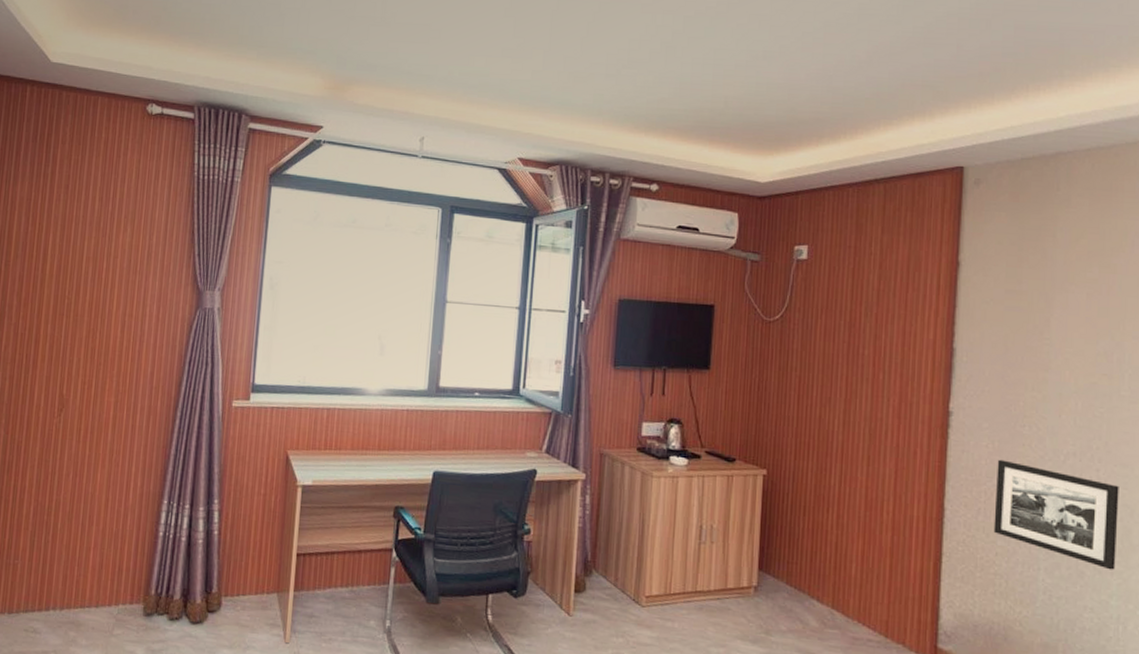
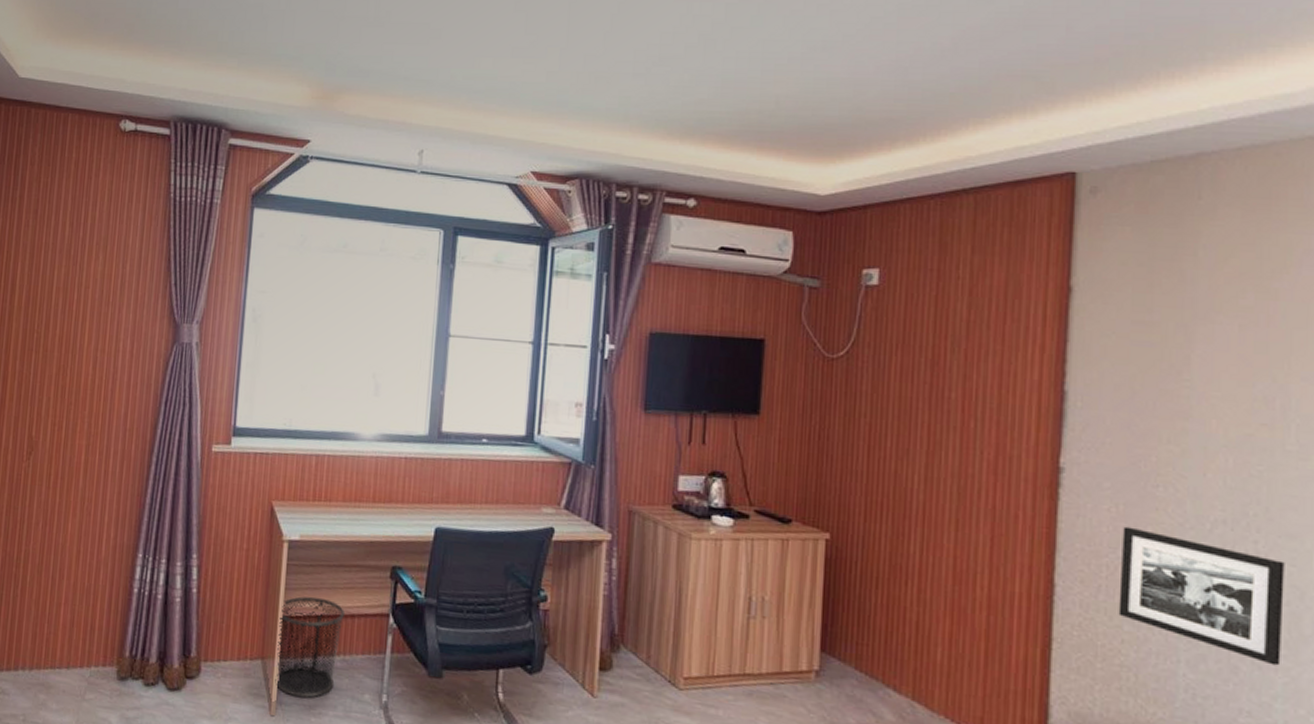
waste bin: none [289,535,353,626] -> present [275,596,346,698]

